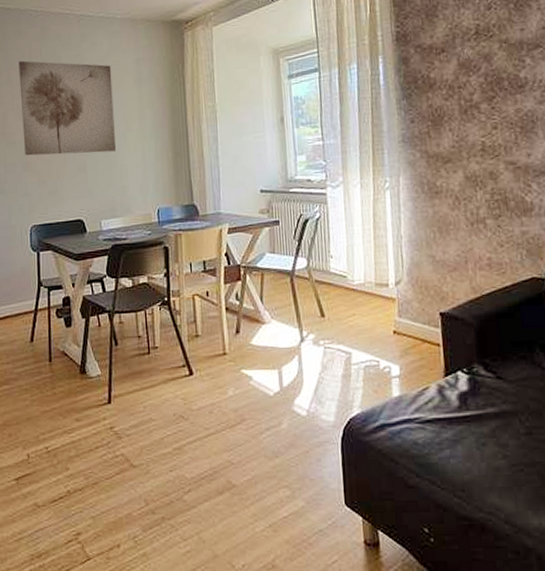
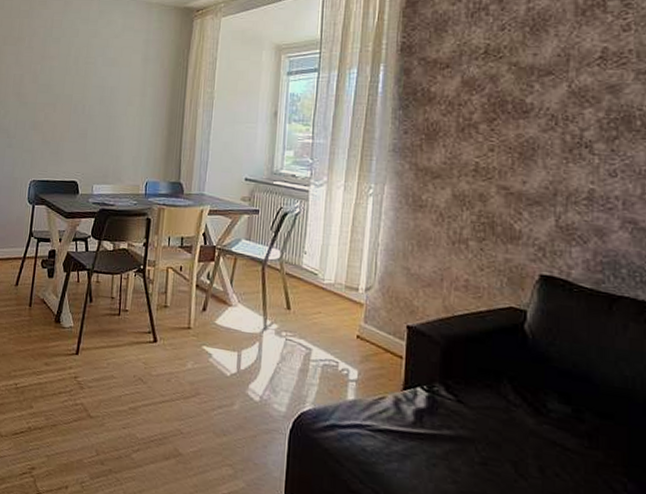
wall art: present [19,60,116,156] -> none [34,29,122,123]

